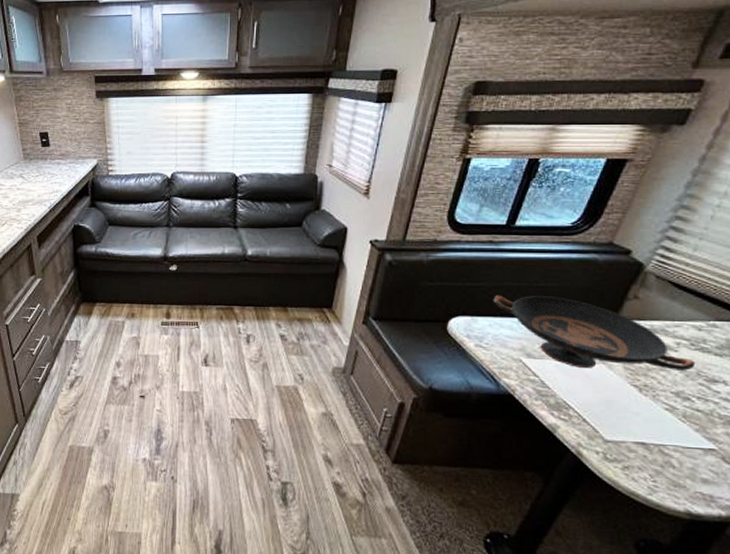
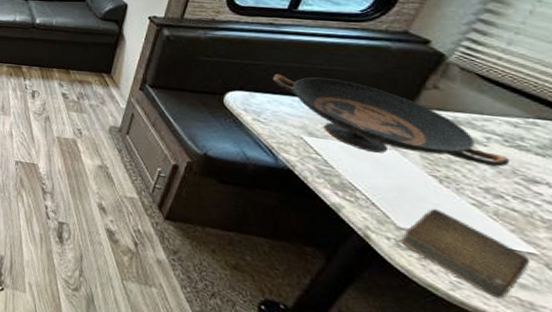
book: none [607,417,711,497] -> present [400,208,531,299]

